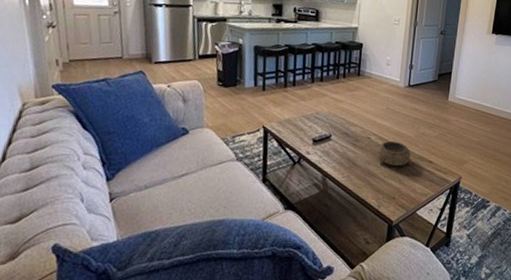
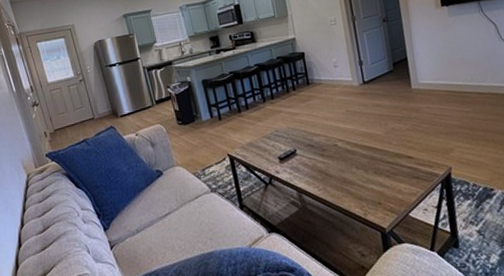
decorative bowl: present [377,140,412,167] -> none [348,142,390,171]

